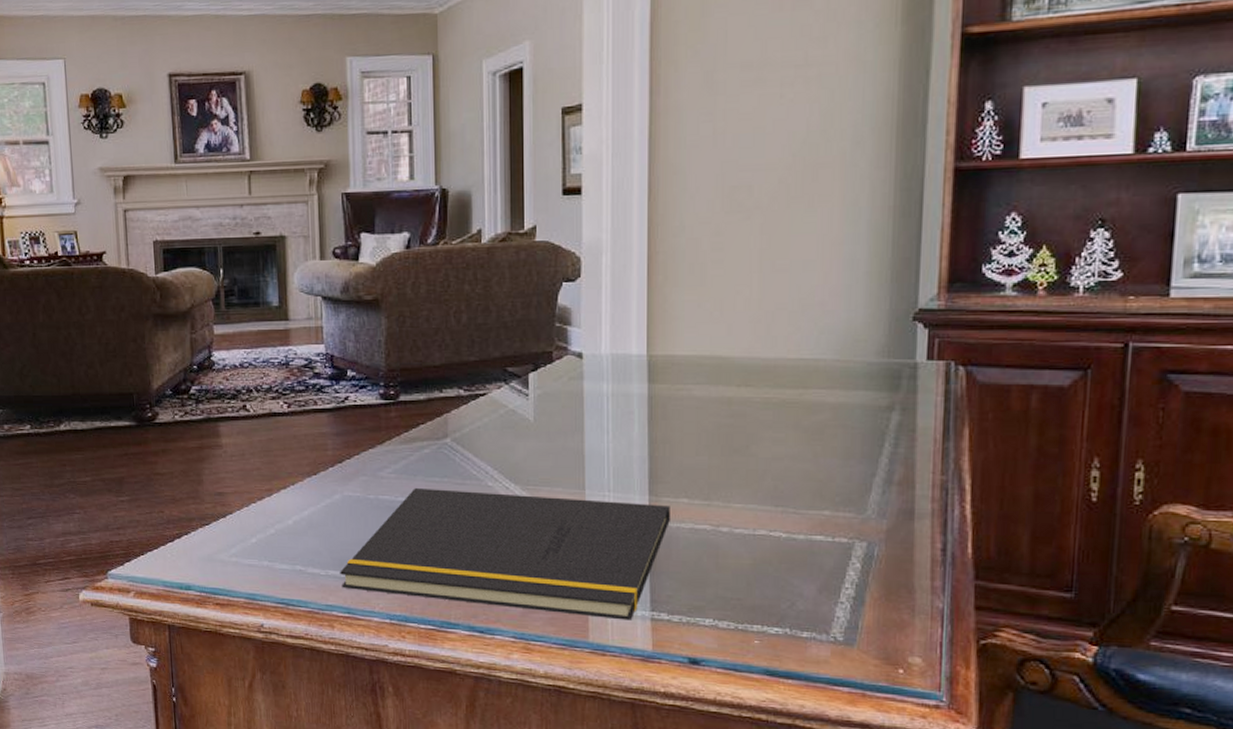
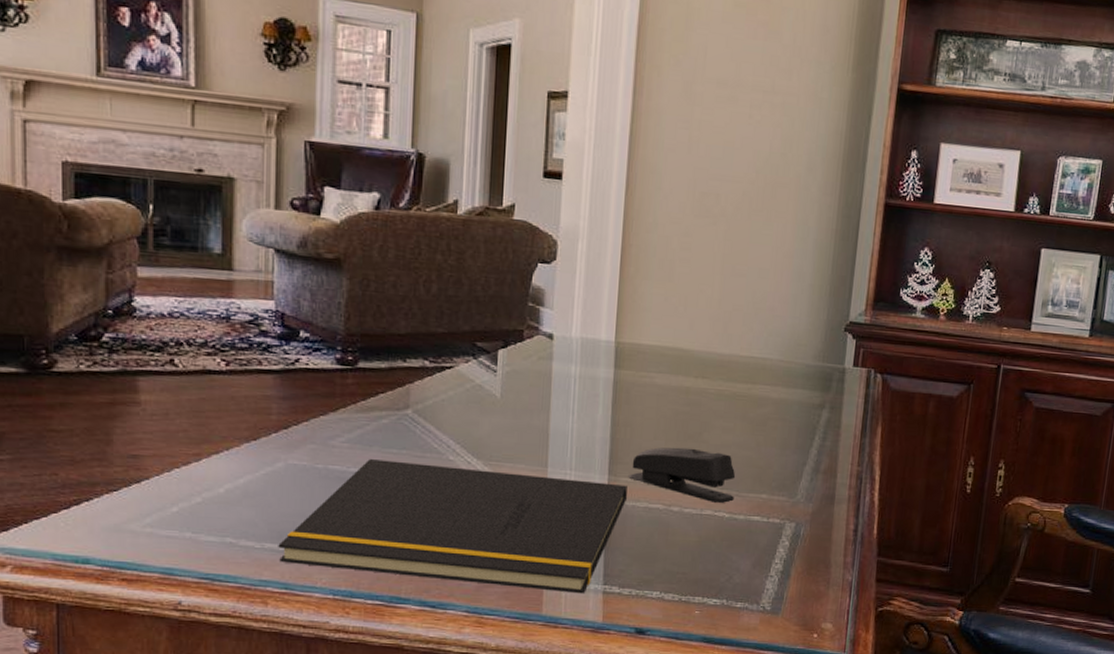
stapler: none [670,463,792,522] -> present [628,447,736,503]

